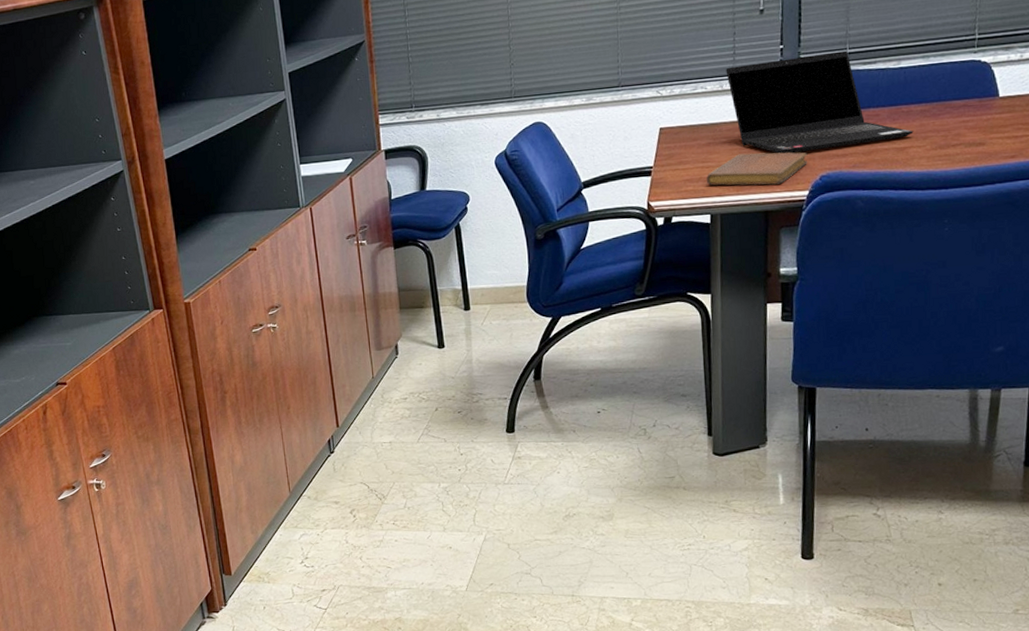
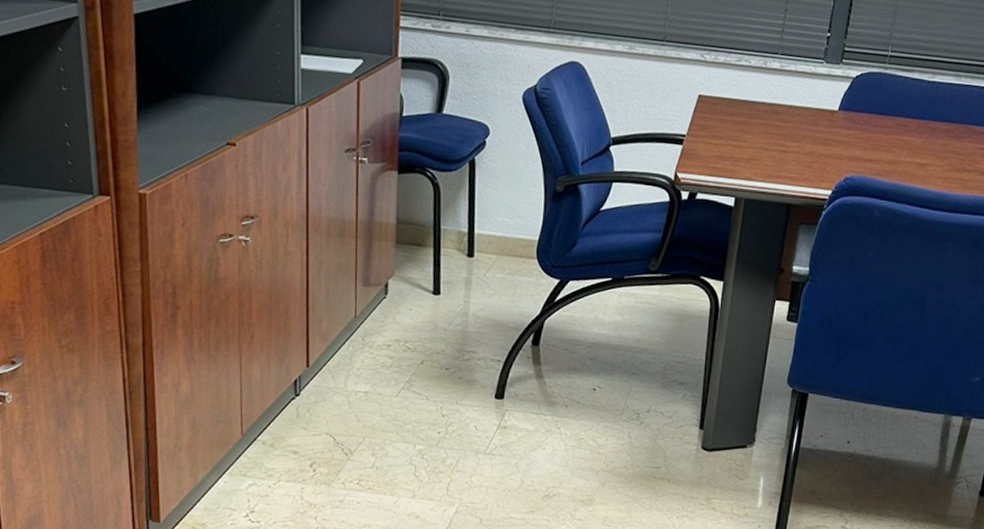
notebook: present [706,152,808,186] -> none [736,139,837,179]
laptop computer: present [726,50,914,154] -> none [772,44,936,154]

